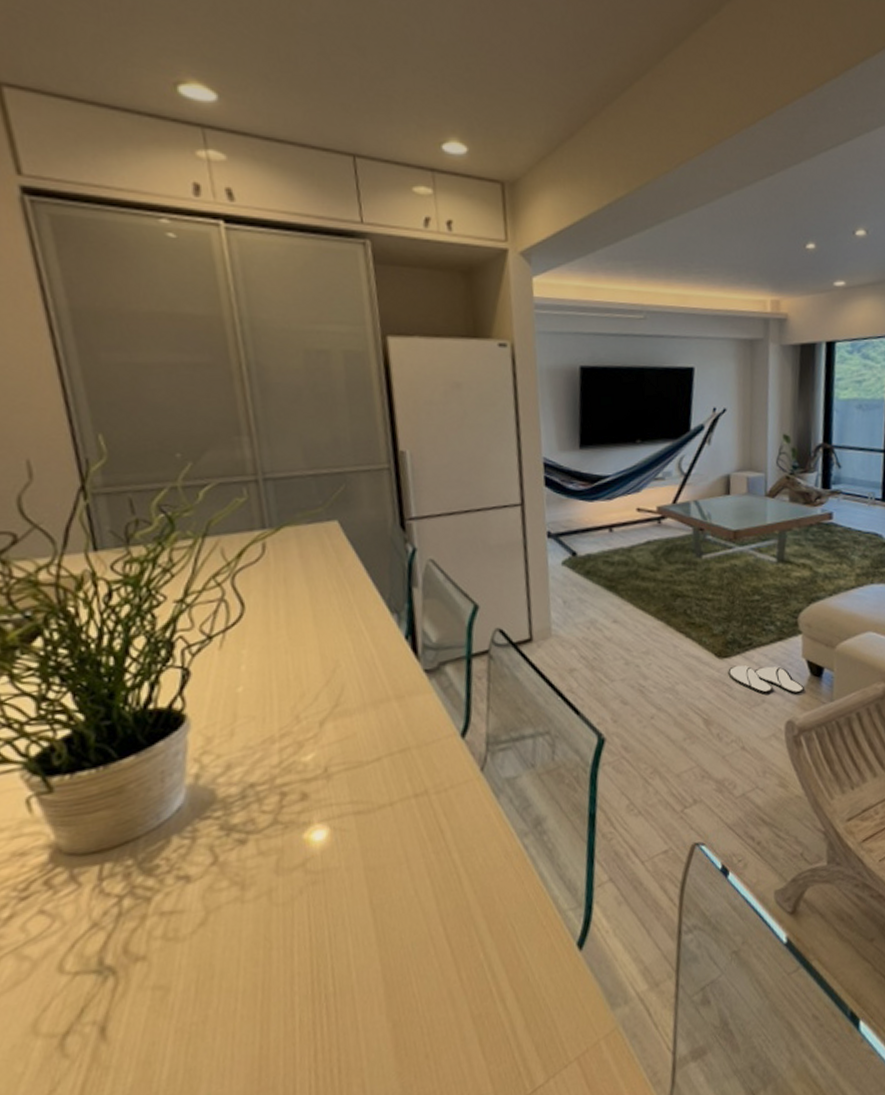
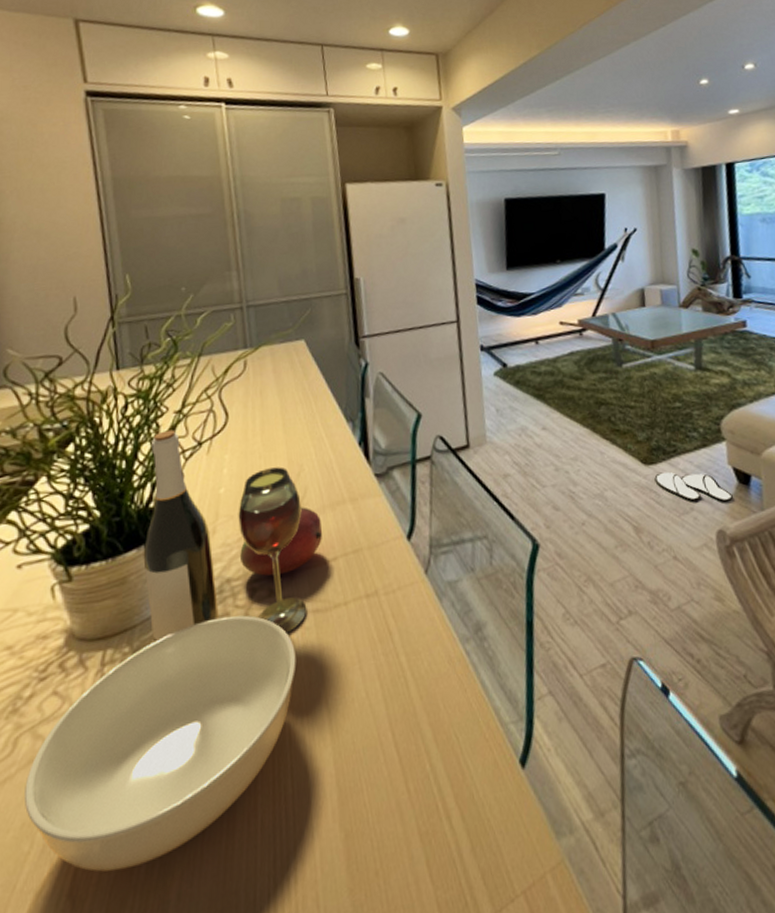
bowl: none [11,820,336,1084] -> present [25,615,297,872]
wine bottle: none [142,621,242,853] -> present [143,429,219,643]
wineglass: none [261,662,347,837] -> present [238,466,307,633]
fruit: none [265,705,364,779] -> present [240,506,323,576]

